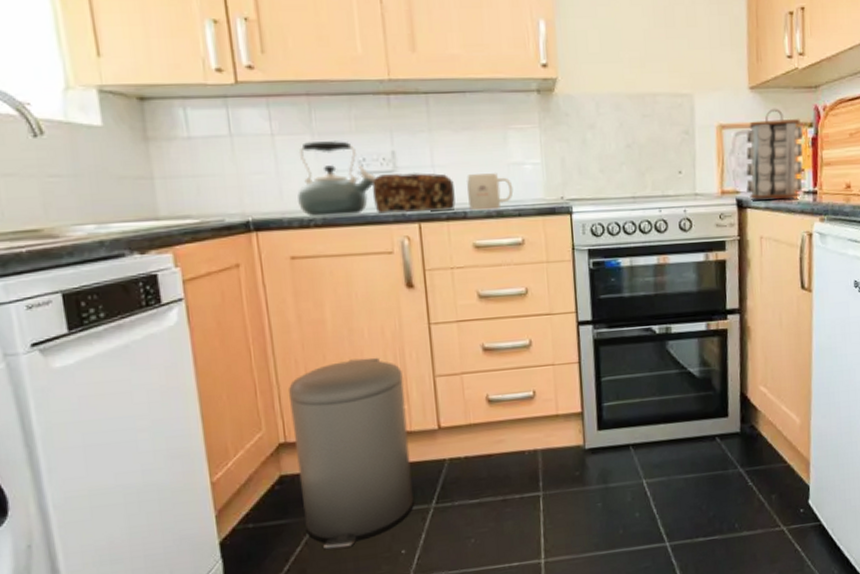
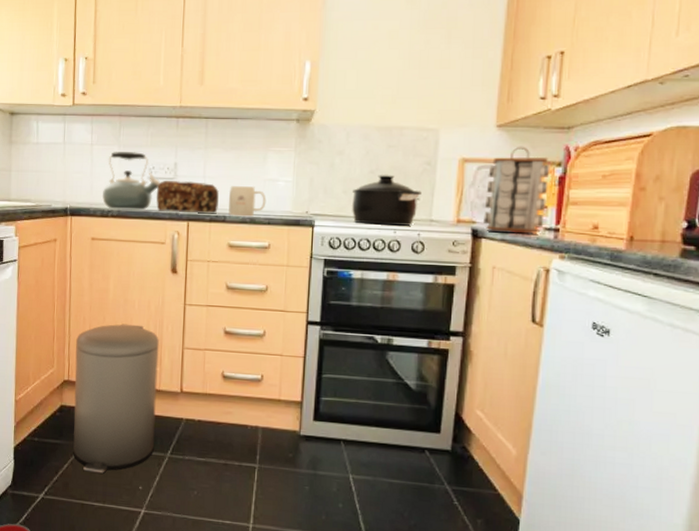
saucepan: none [610,148,683,205] -> present [352,175,422,226]

